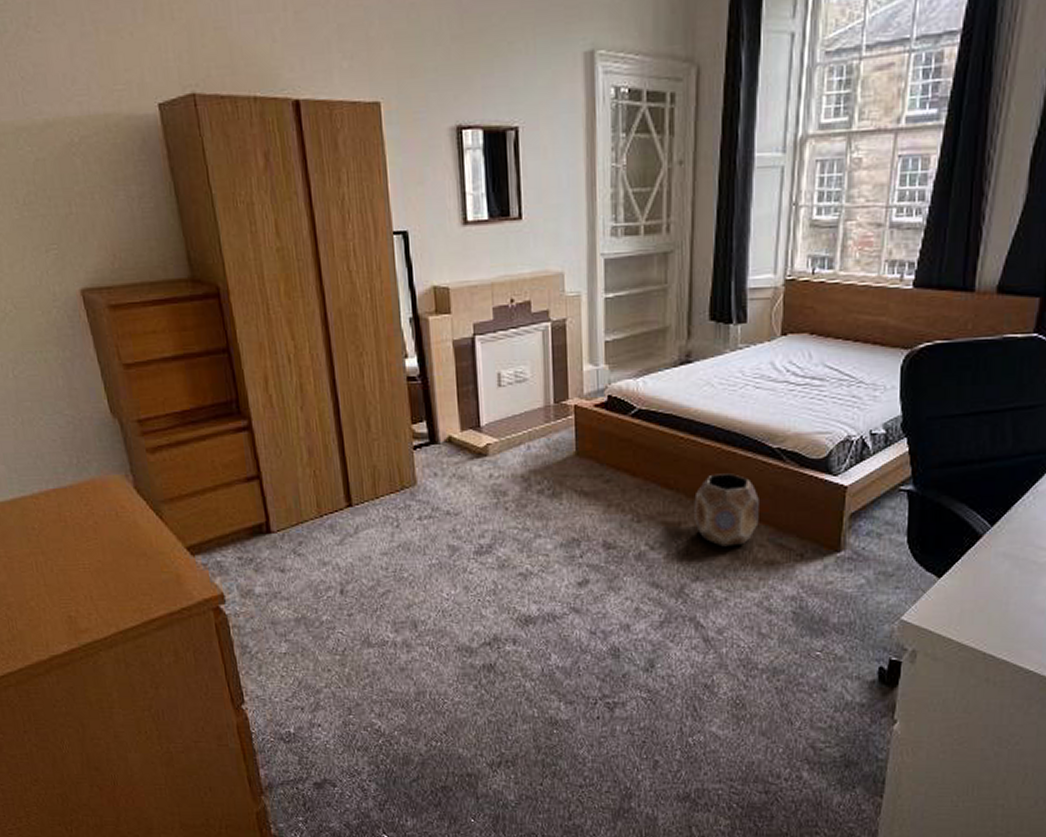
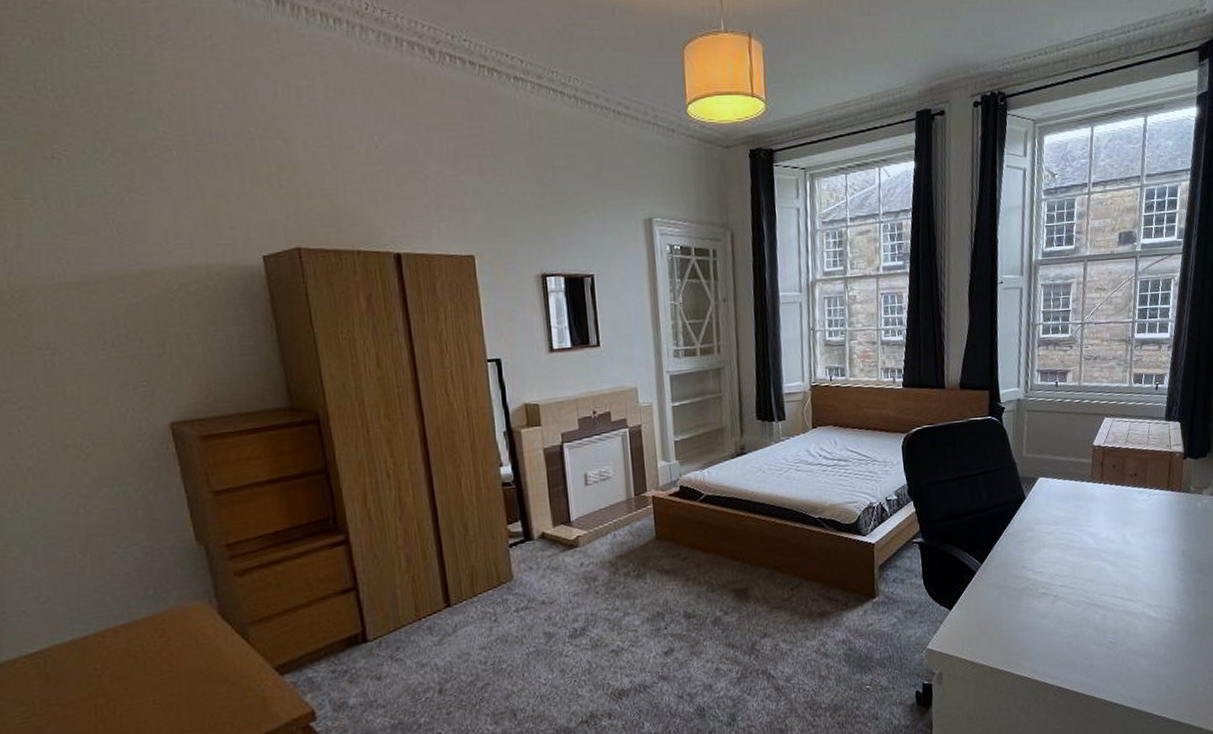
planter: present [694,473,759,547] -> none [757,542,810,605]

